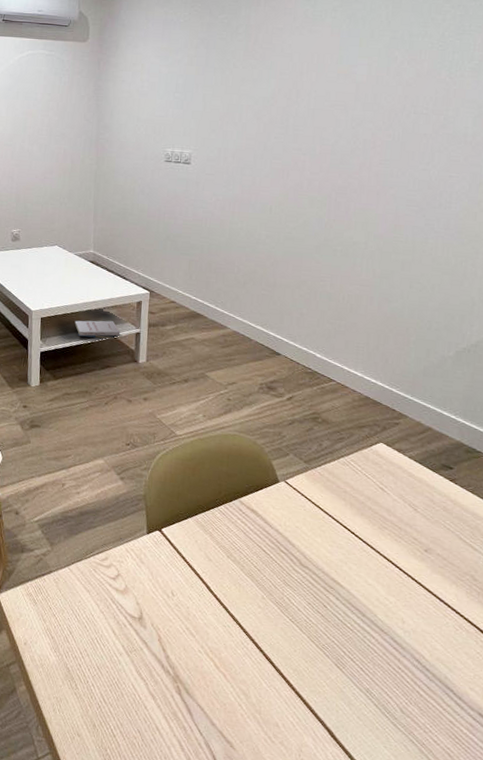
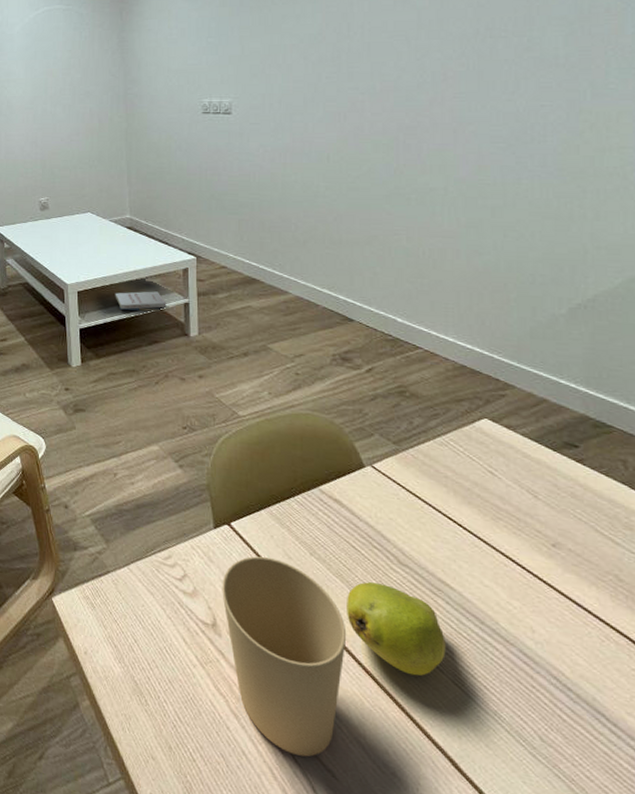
dixie cup: none [149,558,253,731] -> present [222,556,347,757]
fruit: none [254,581,333,661] -> present [347,582,446,676]

